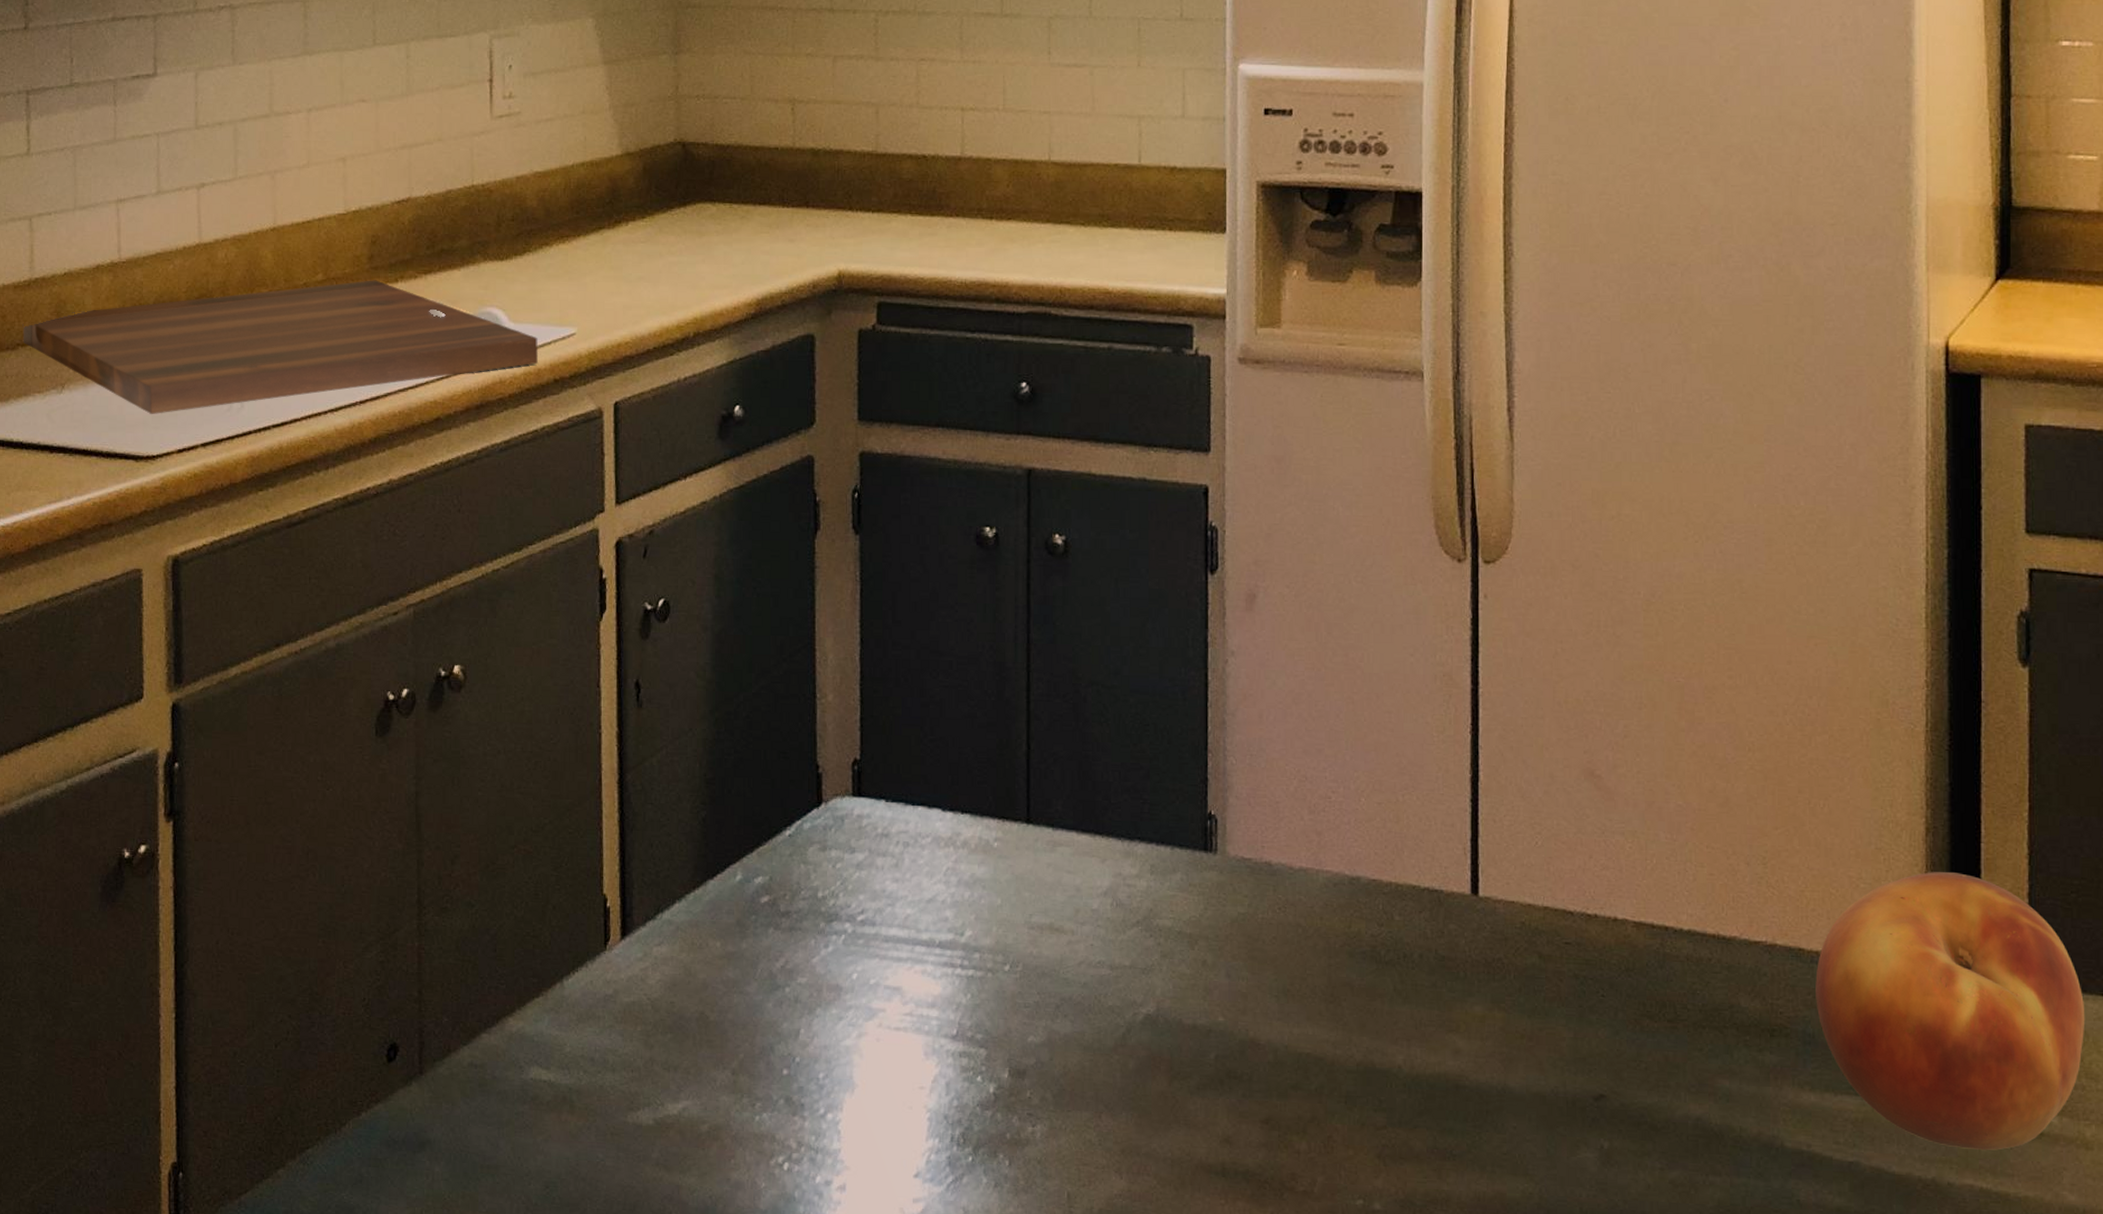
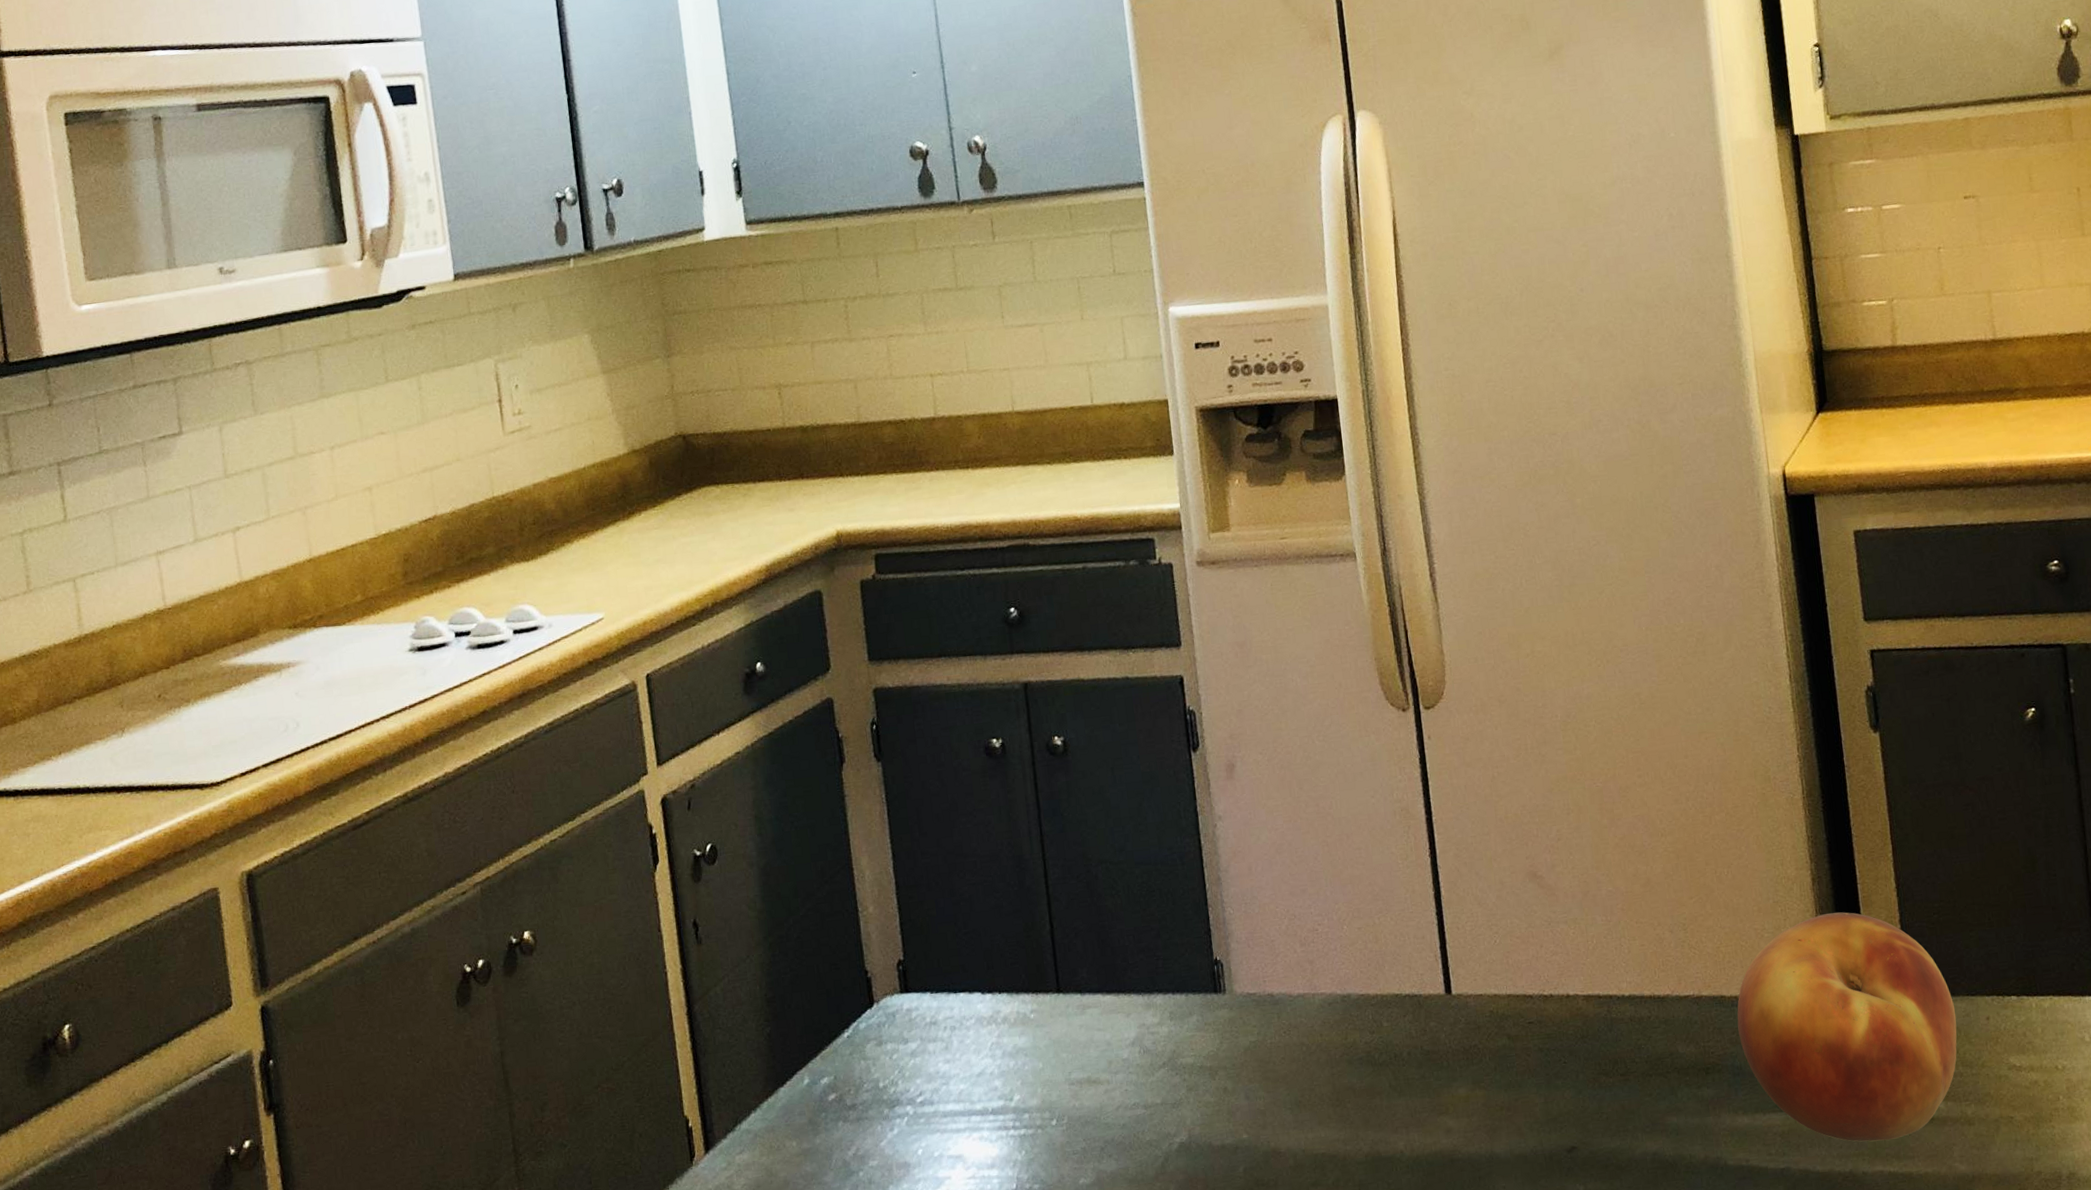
cutting board: present [23,280,538,414] -> none [77,594,572,745]

